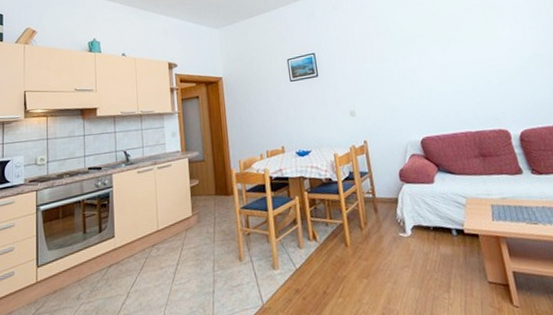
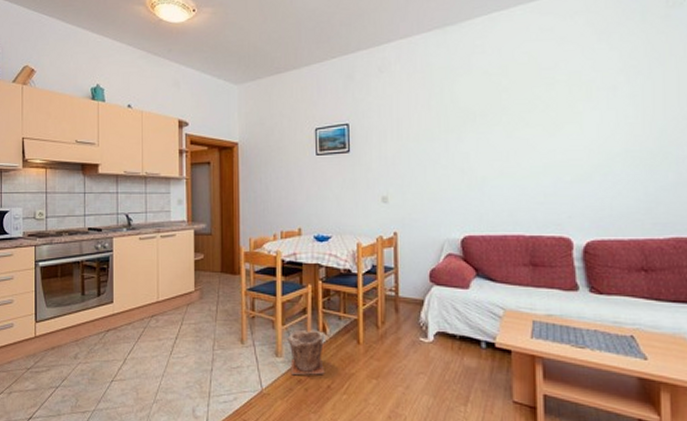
plant pot: none [282,238,319,286] -> present [287,329,324,376]

